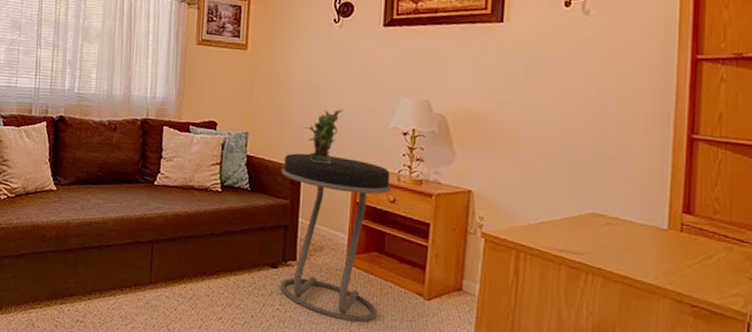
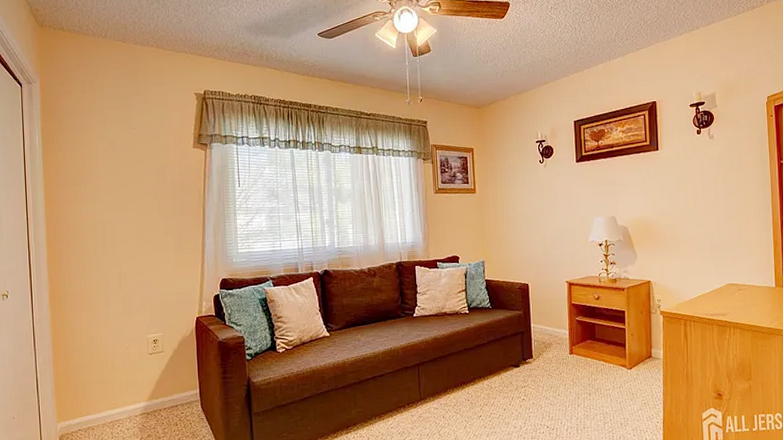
stool: present [281,153,392,323] -> none [513,270,596,398]
potted plant: present [304,109,344,164] -> none [526,231,555,278]

